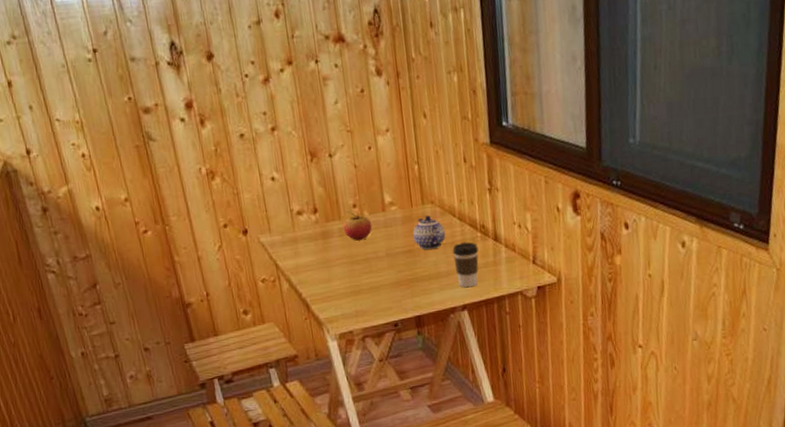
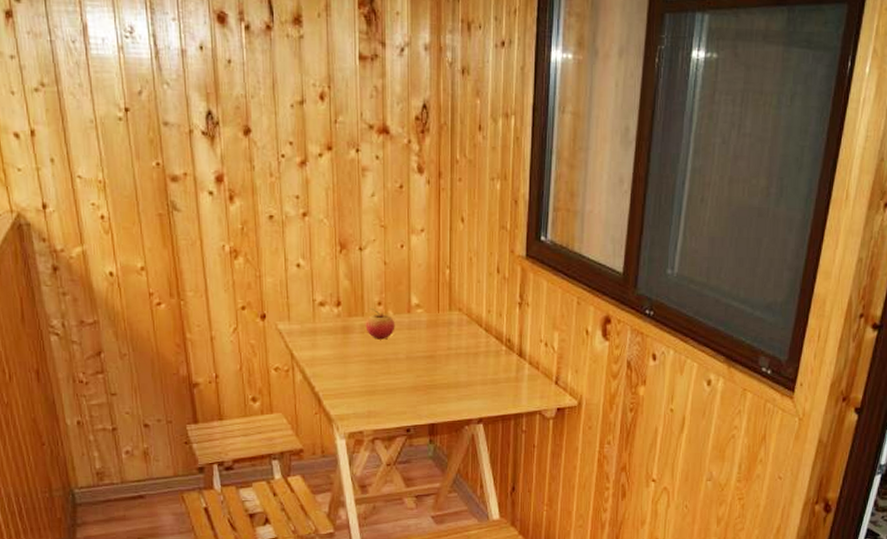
teapot: present [413,215,446,250] -> none [437,322,470,358]
coffee cup: present [453,242,479,288] -> none [475,354,502,401]

